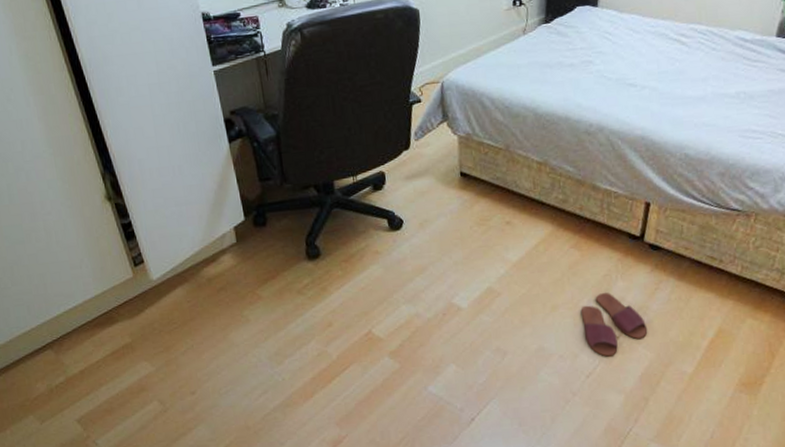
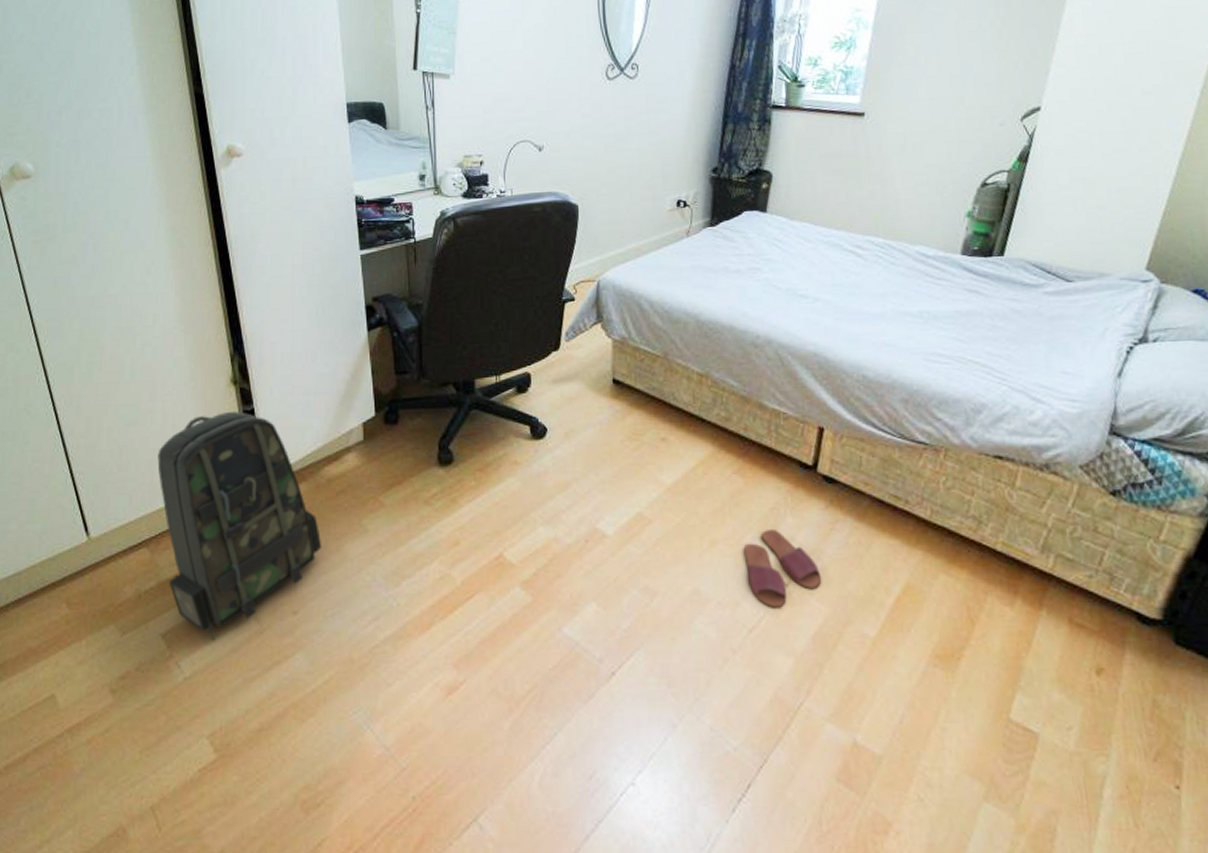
backpack: none [47,224,210,422] -> present [157,411,322,641]

